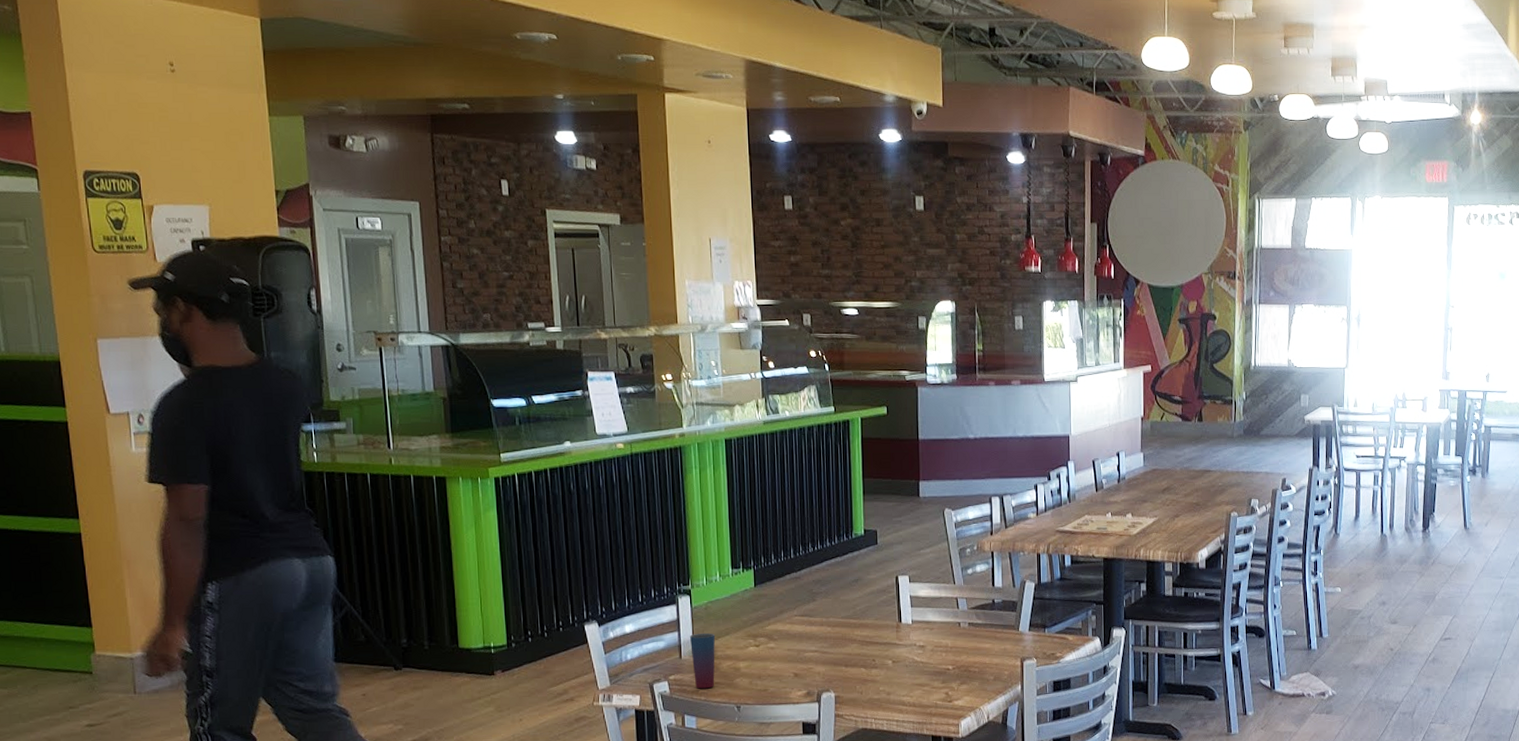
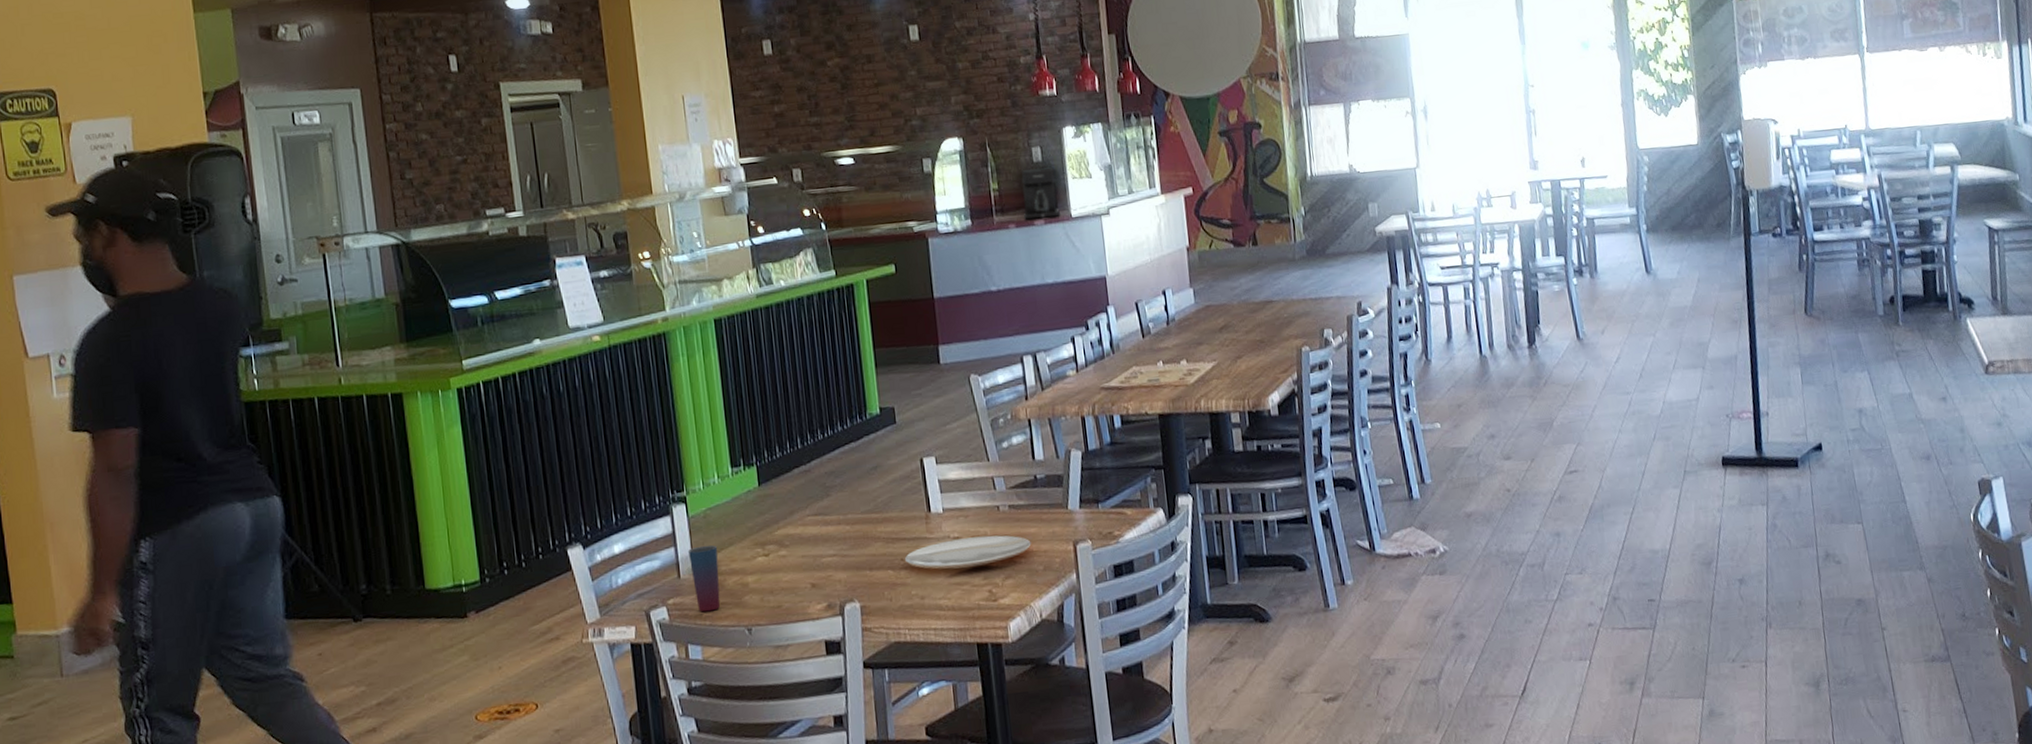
plate: none [875,646,985,673] -> present [904,535,1032,570]
coffee maker: none [1003,334,1034,380] -> present [1020,167,1060,220]

